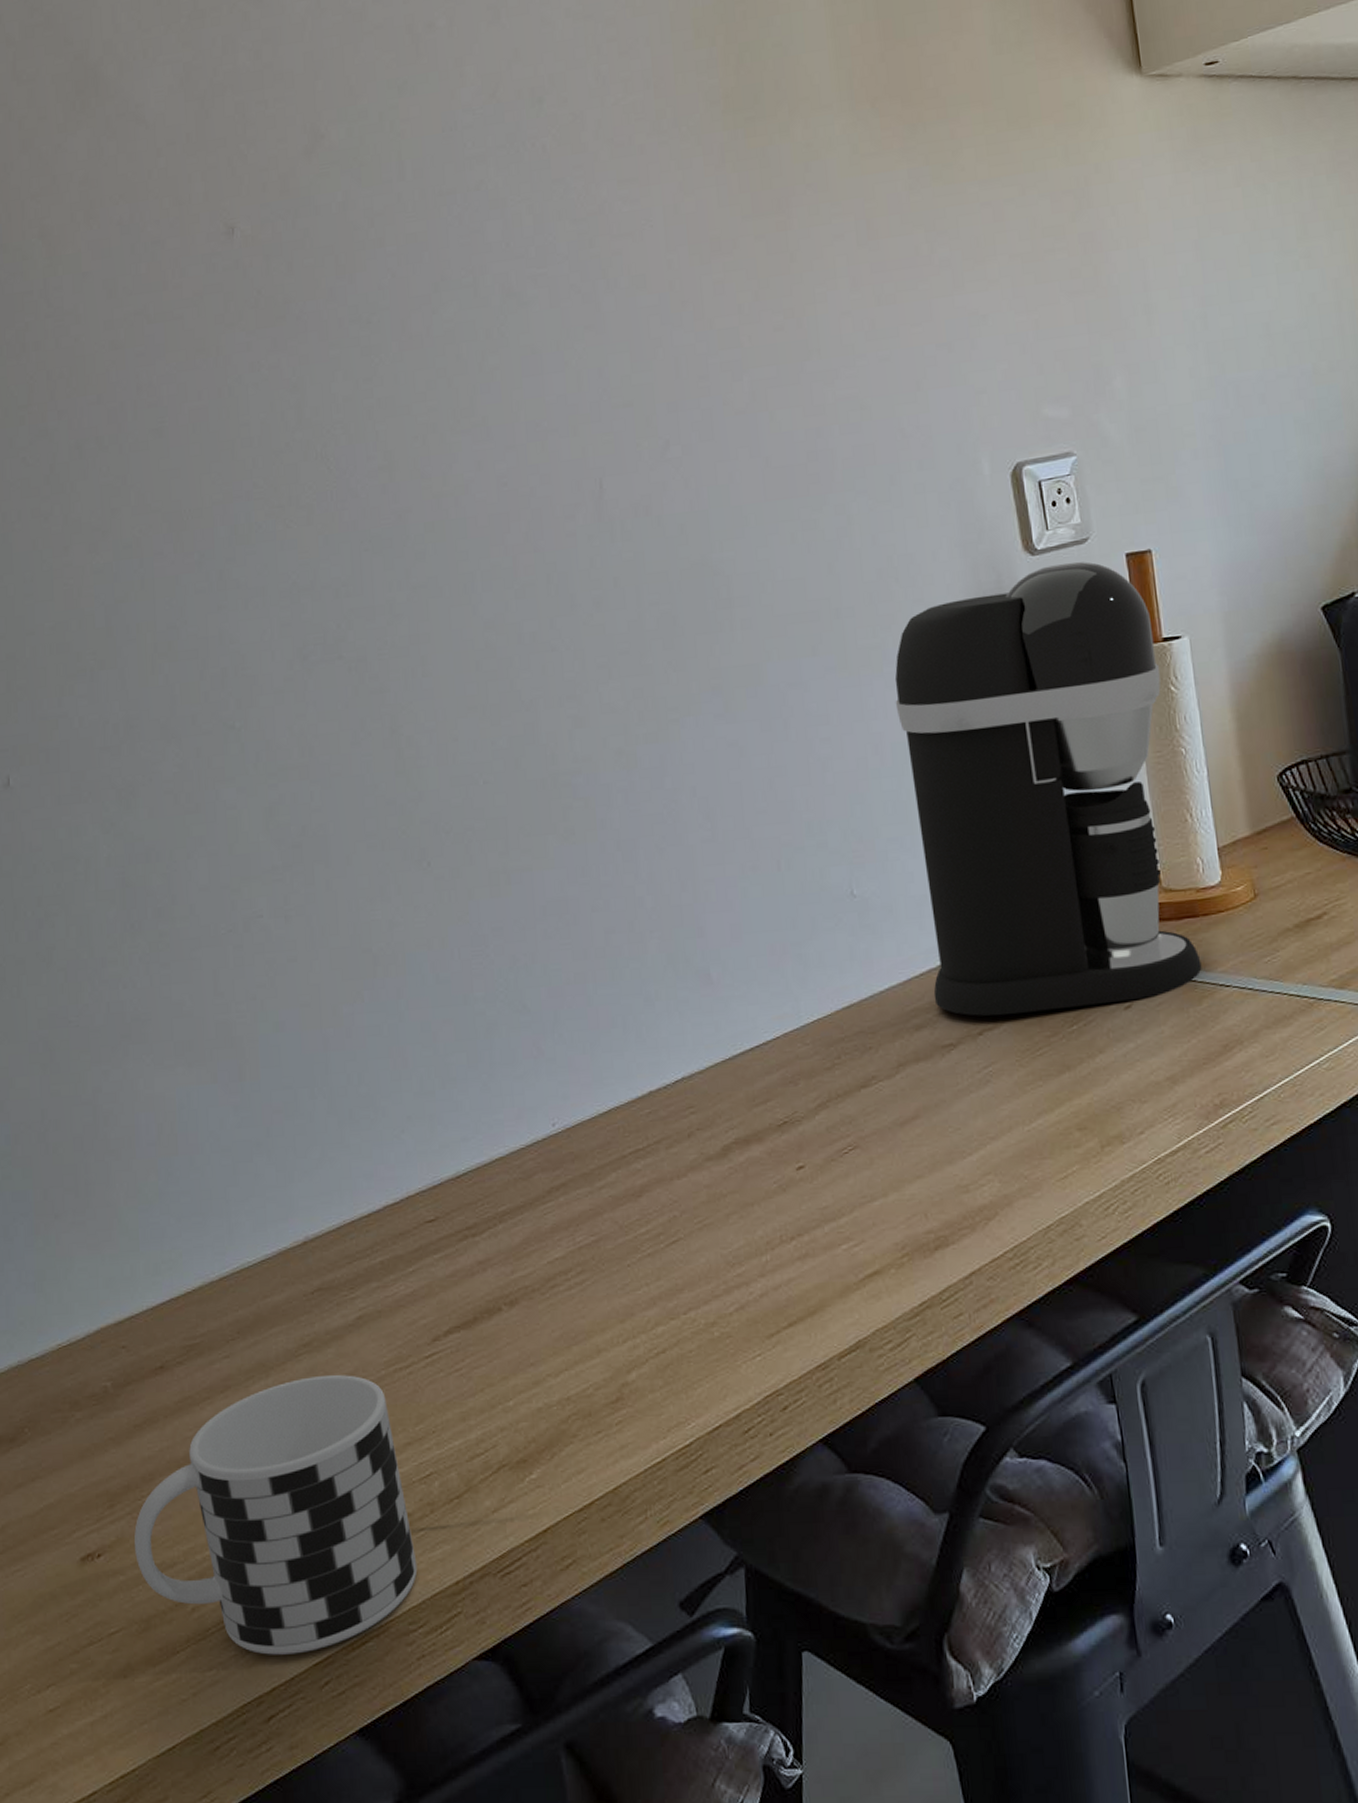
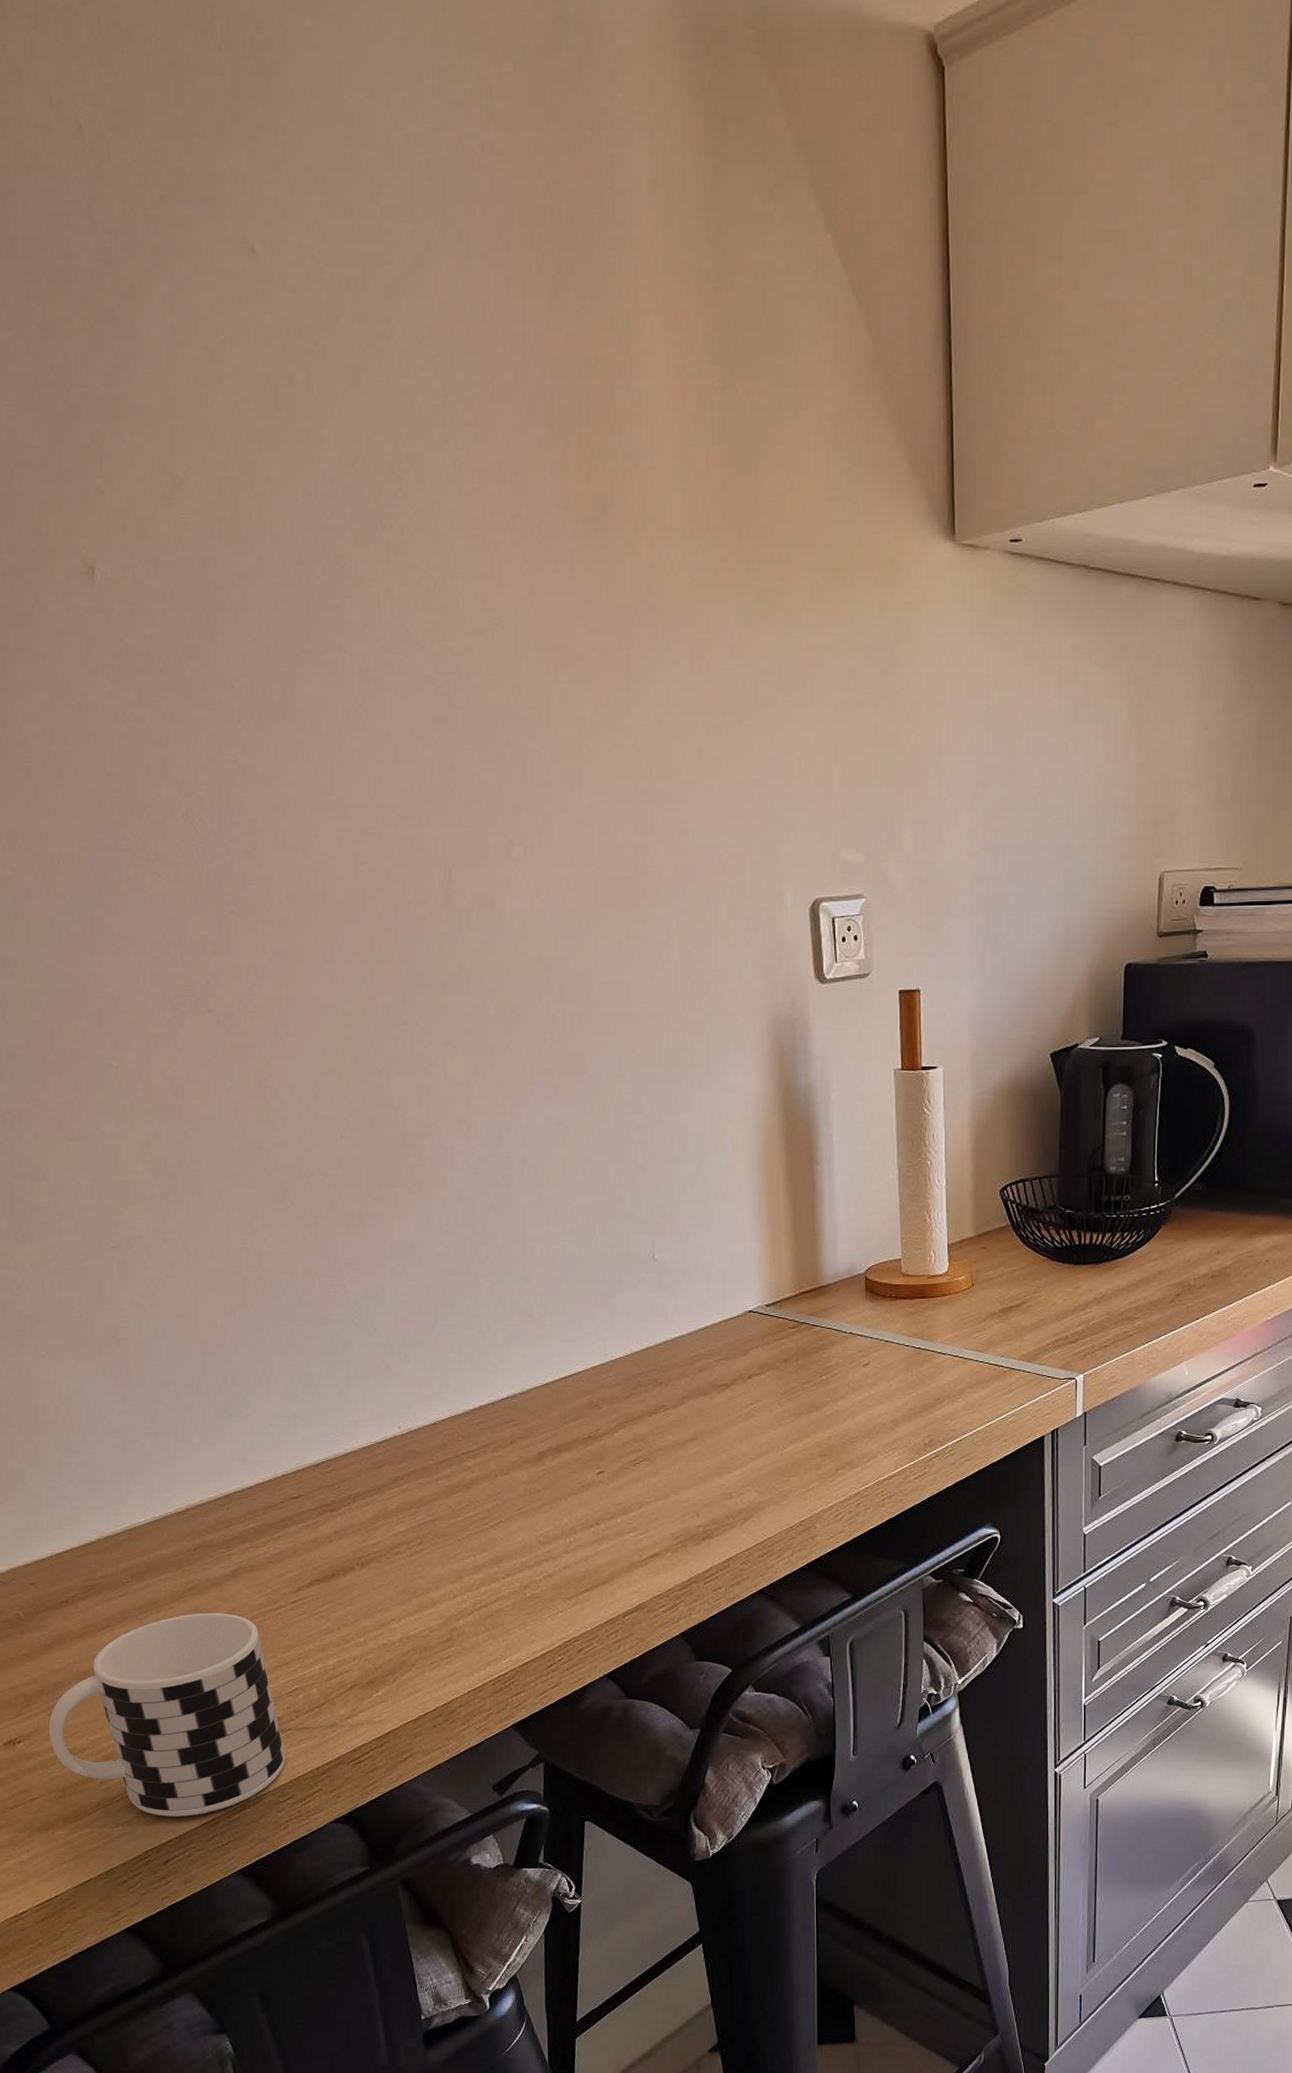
coffee maker: present [894,561,1202,1016] -> none [699,994,926,1365]

